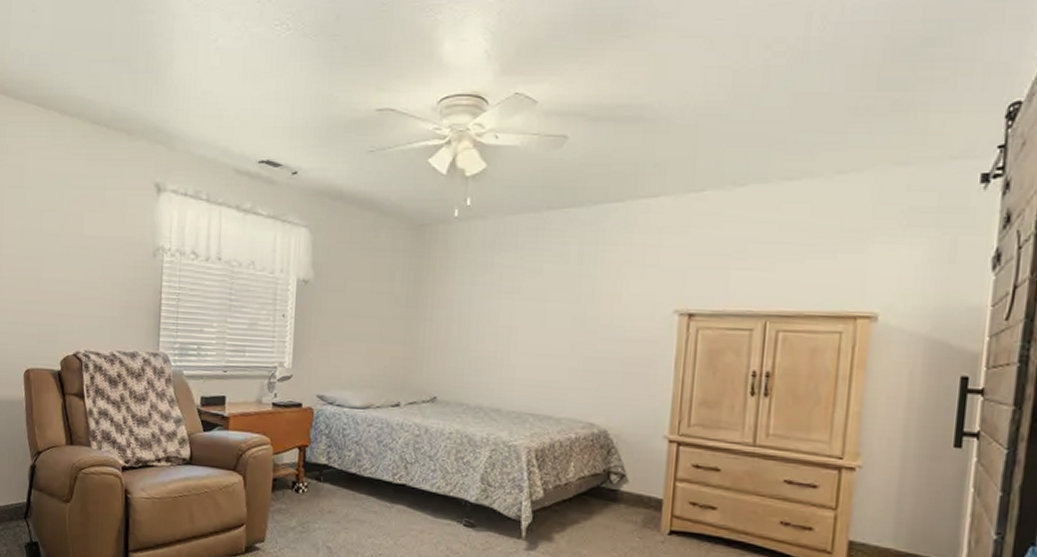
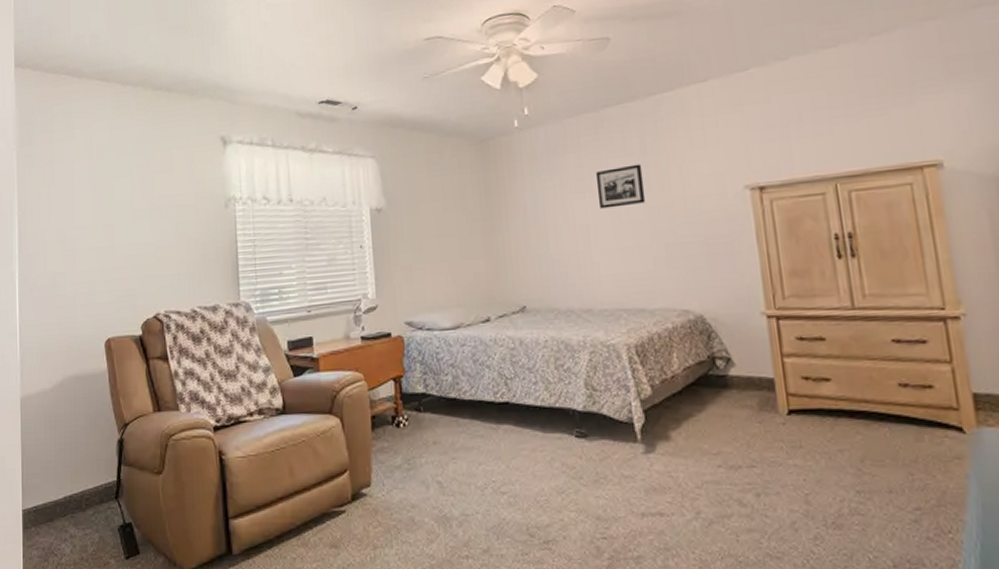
picture frame: none [525,272,576,314] -> present [595,164,646,209]

